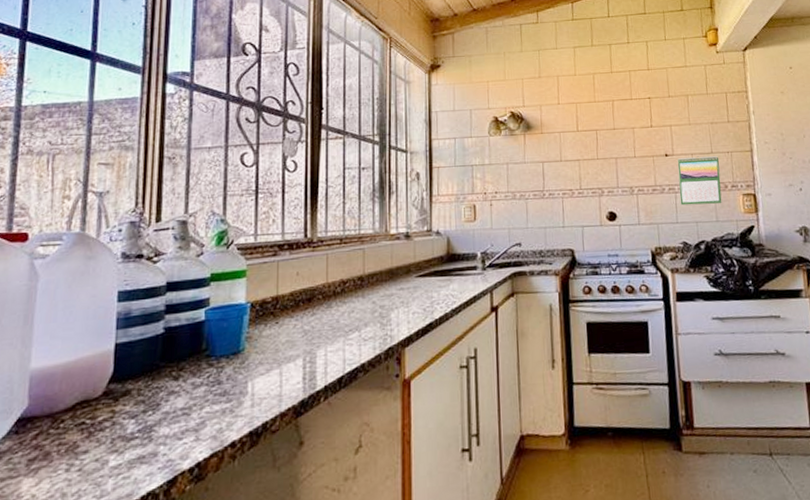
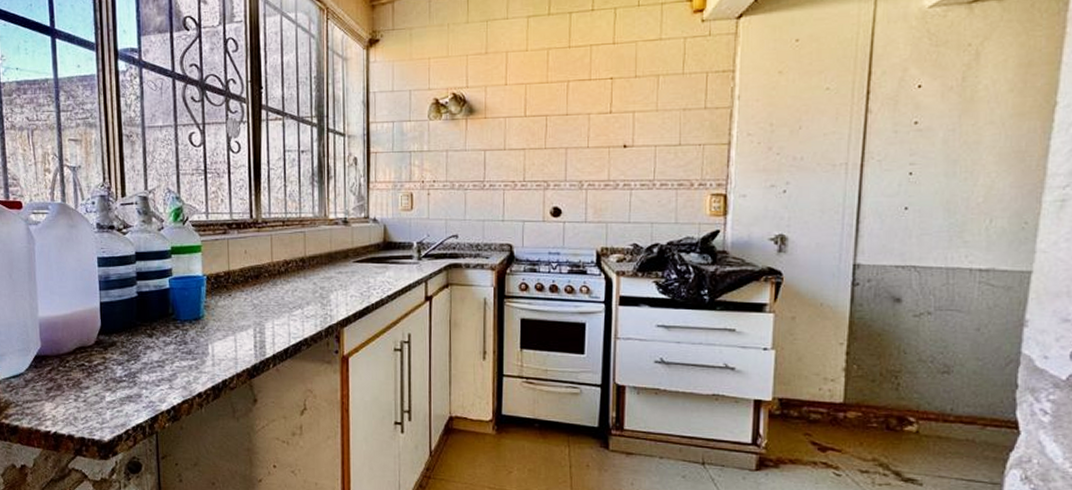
calendar: present [677,156,722,206] -> none [635,148,688,204]

